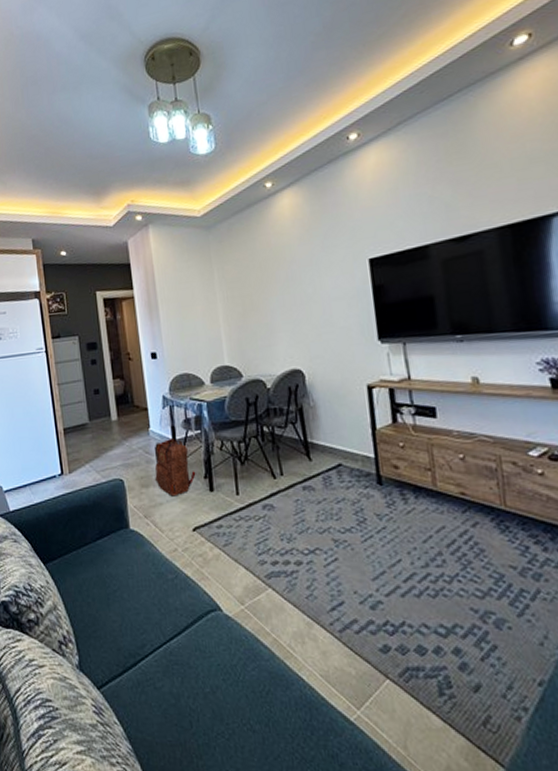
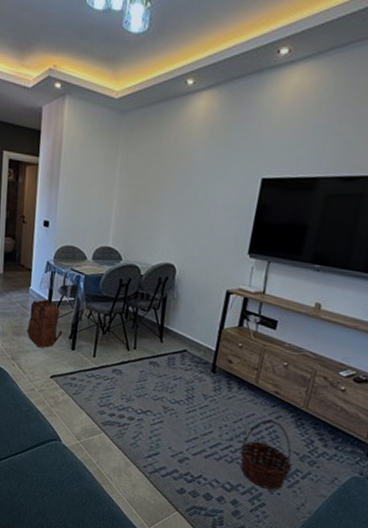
basket: none [442,530,515,625] -> present [240,419,292,491]

